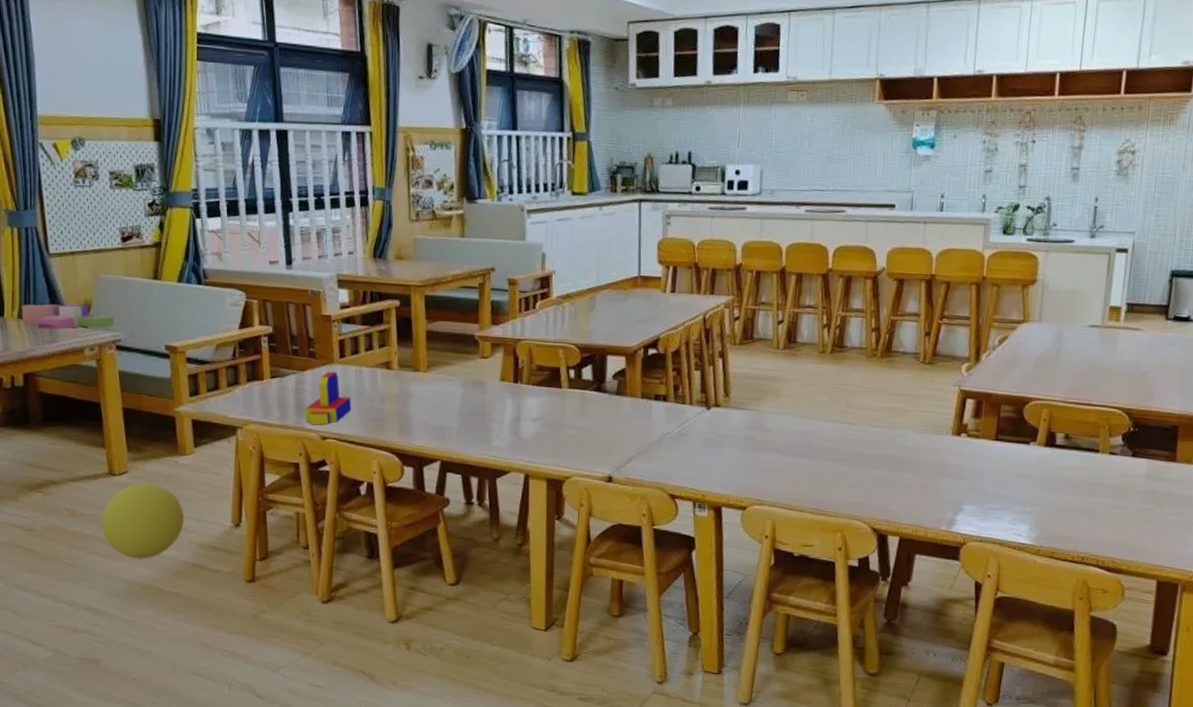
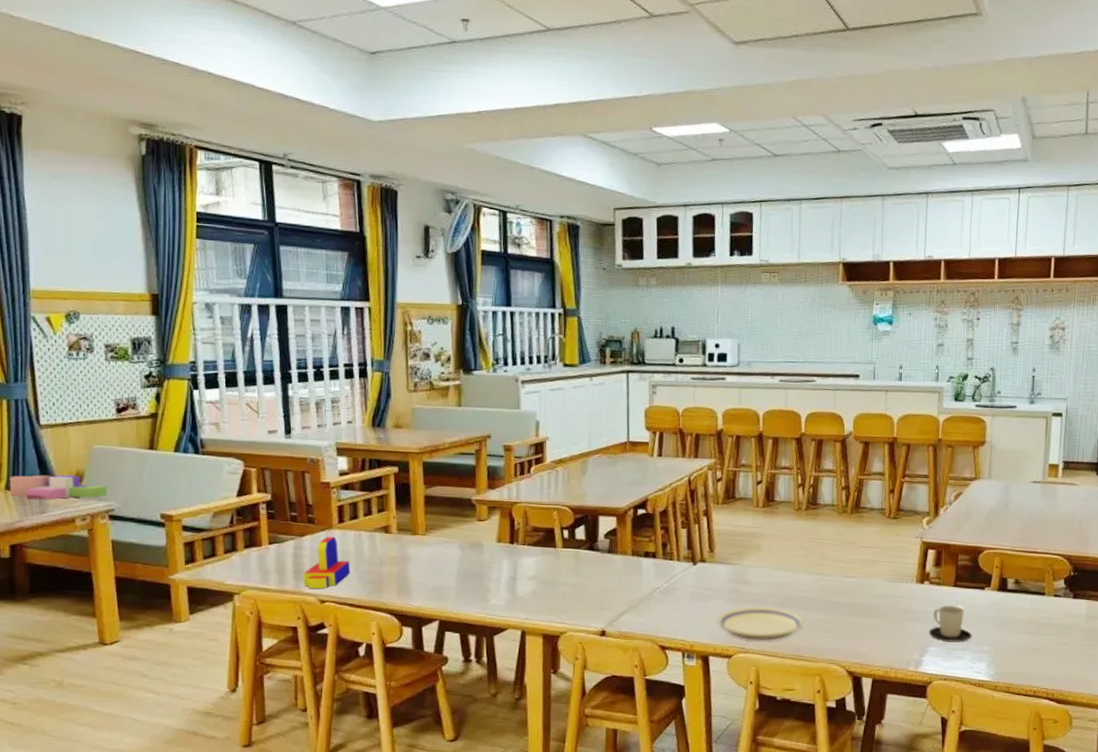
ball: present [100,483,185,559] -> none [90,651,179,728]
plate: none [731,455,825,493] -> present [716,606,804,640]
cup: none [964,460,1013,500] -> present [929,605,972,641]

